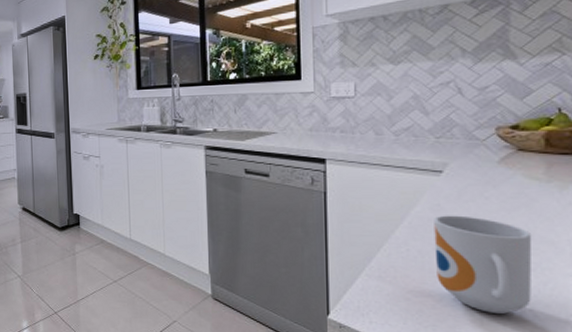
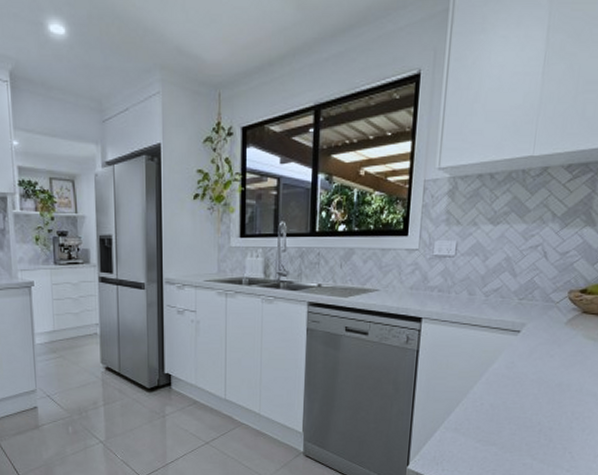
mug: present [434,215,532,314] -> none [502,372,581,457]

